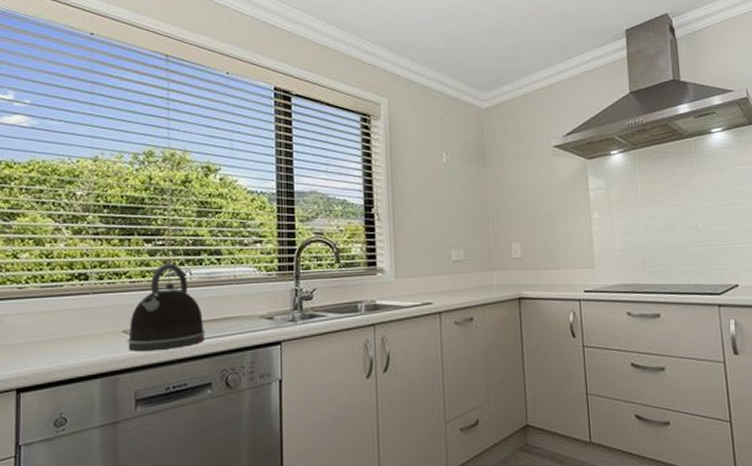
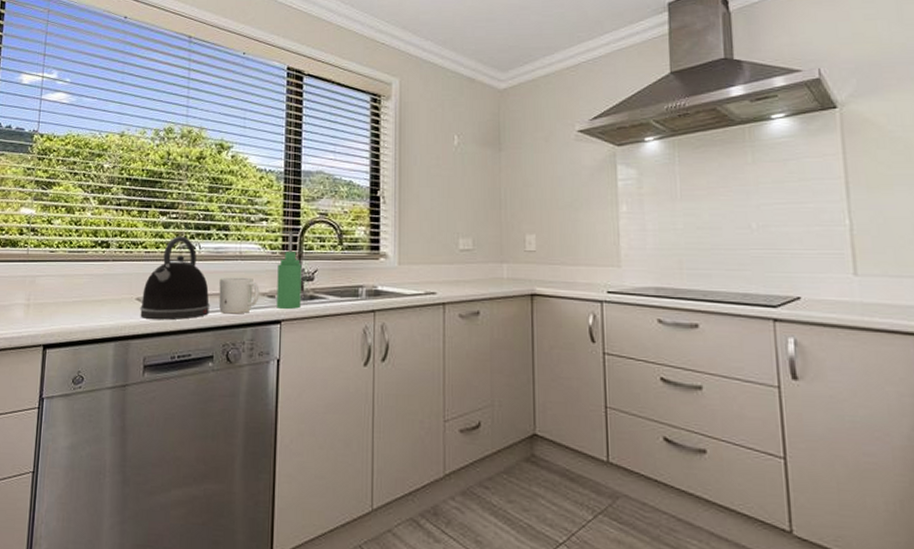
mug: none [214,300,257,339] -> present [218,277,260,314]
soap dispenser: none [275,252,301,331] -> present [276,231,302,310]

